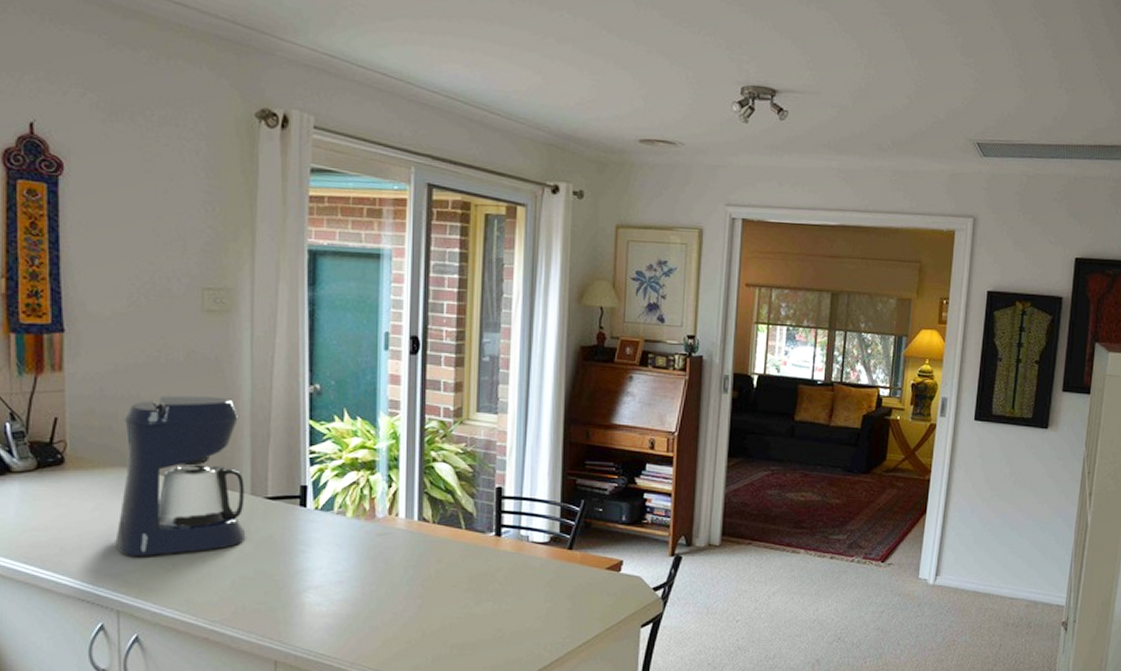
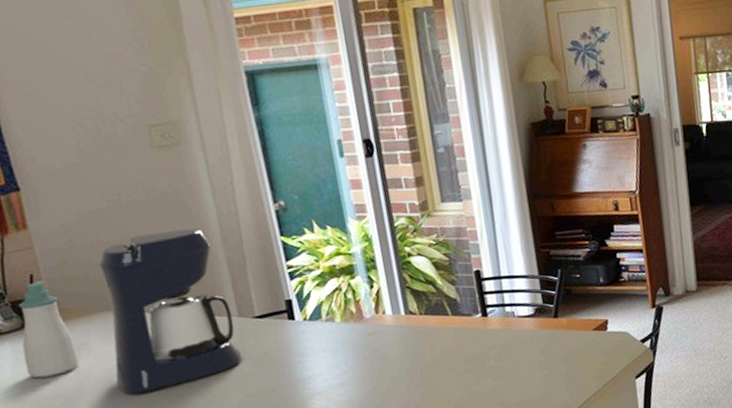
soap bottle: none [29,425,84,524] -> present [19,280,80,379]

